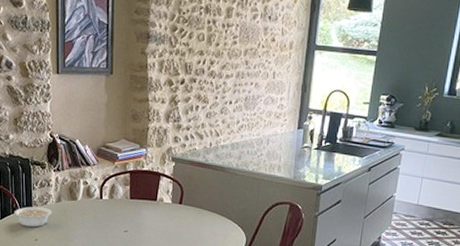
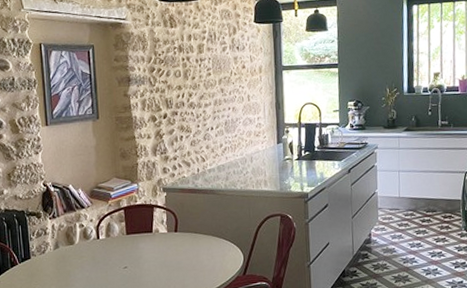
legume: present [14,206,52,227] -> none [12,256,51,279]

